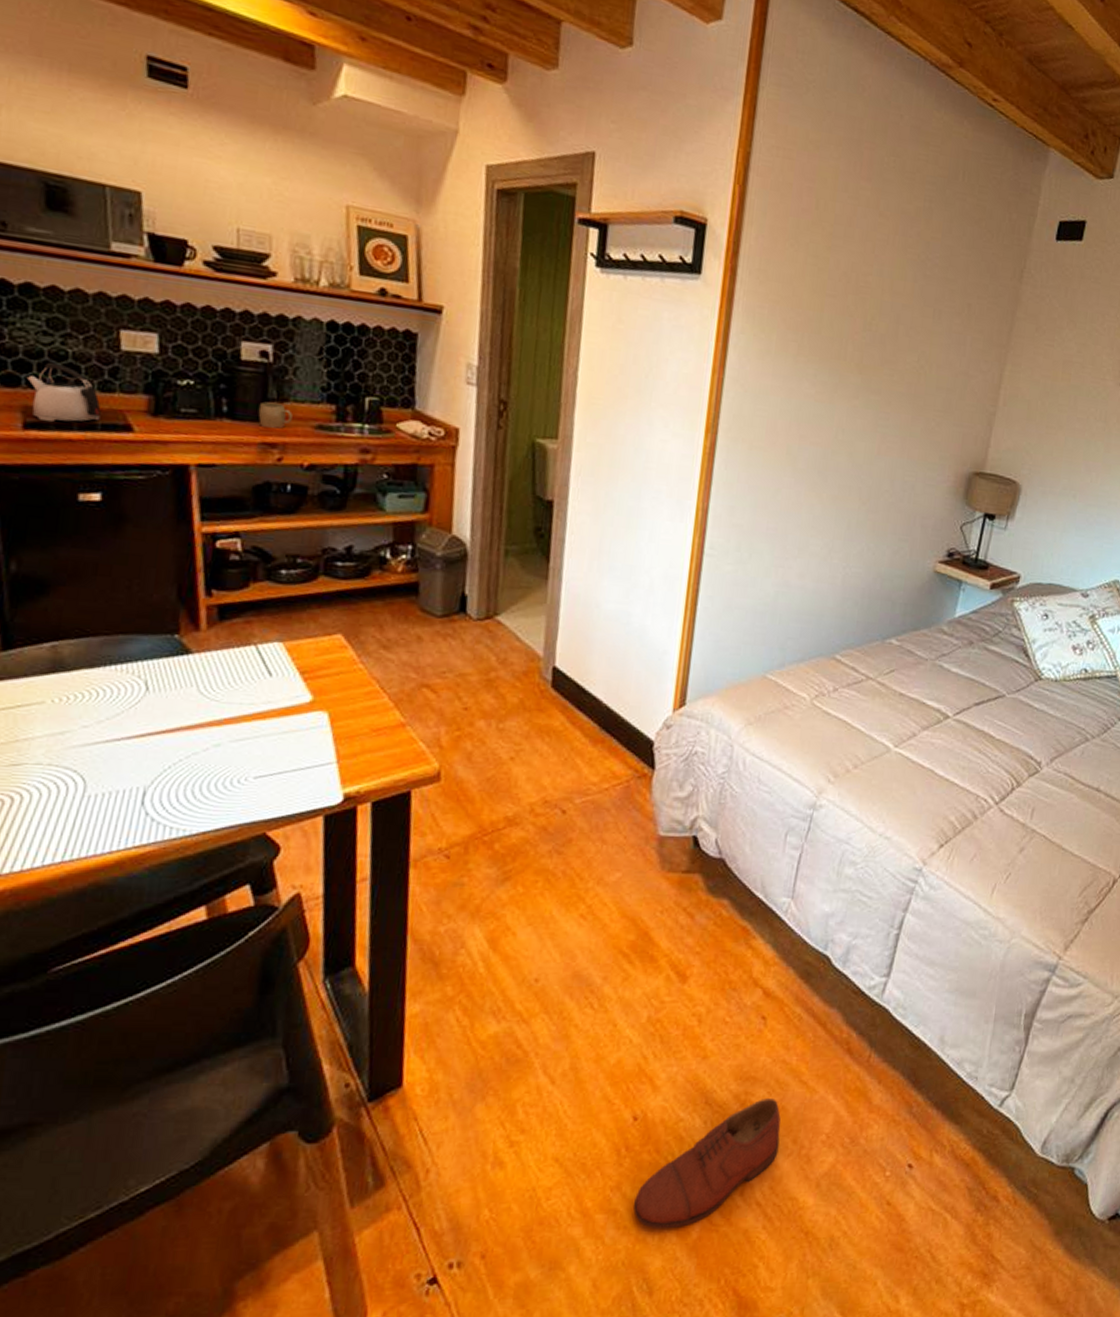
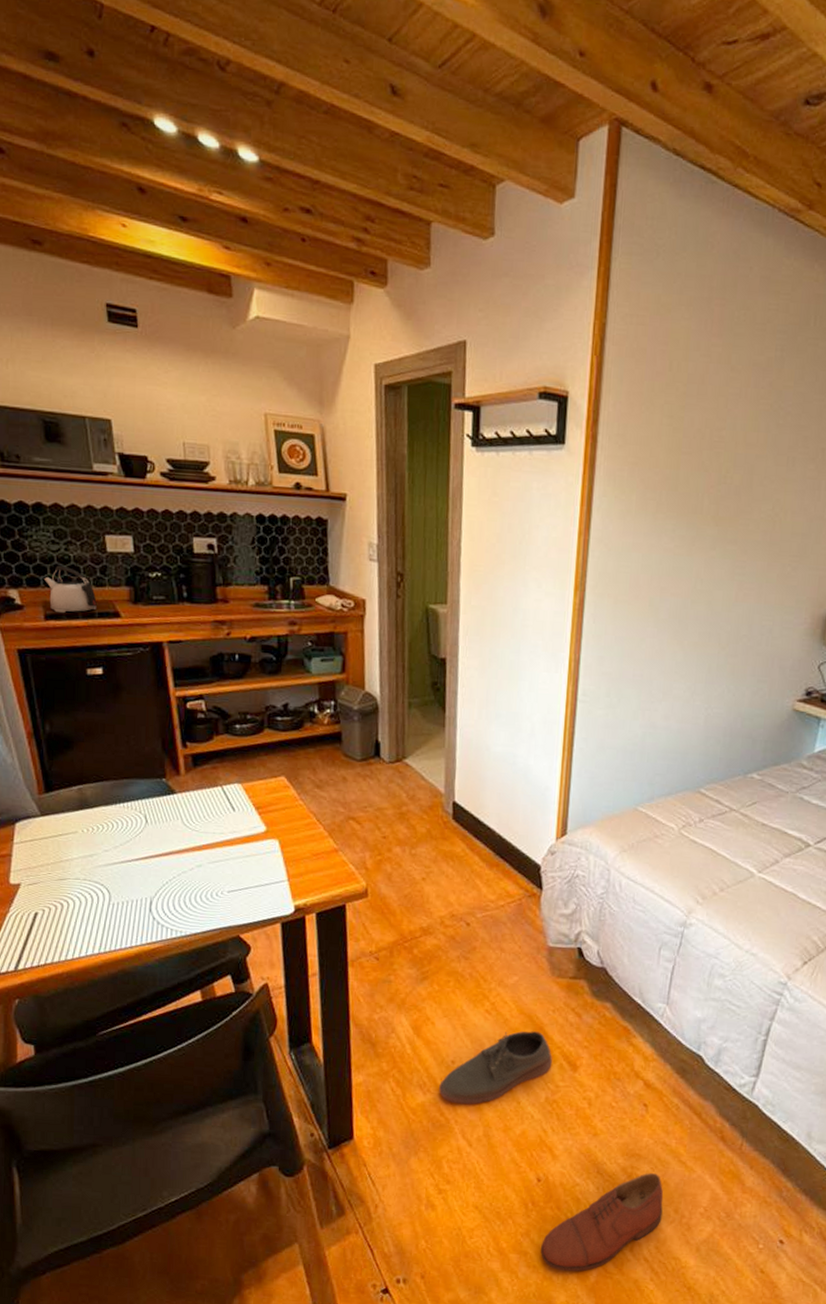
mug: present [258,402,293,429] -> none [209,586,235,608]
shoe: none [517,937,658,1031] -> present [439,1031,552,1104]

